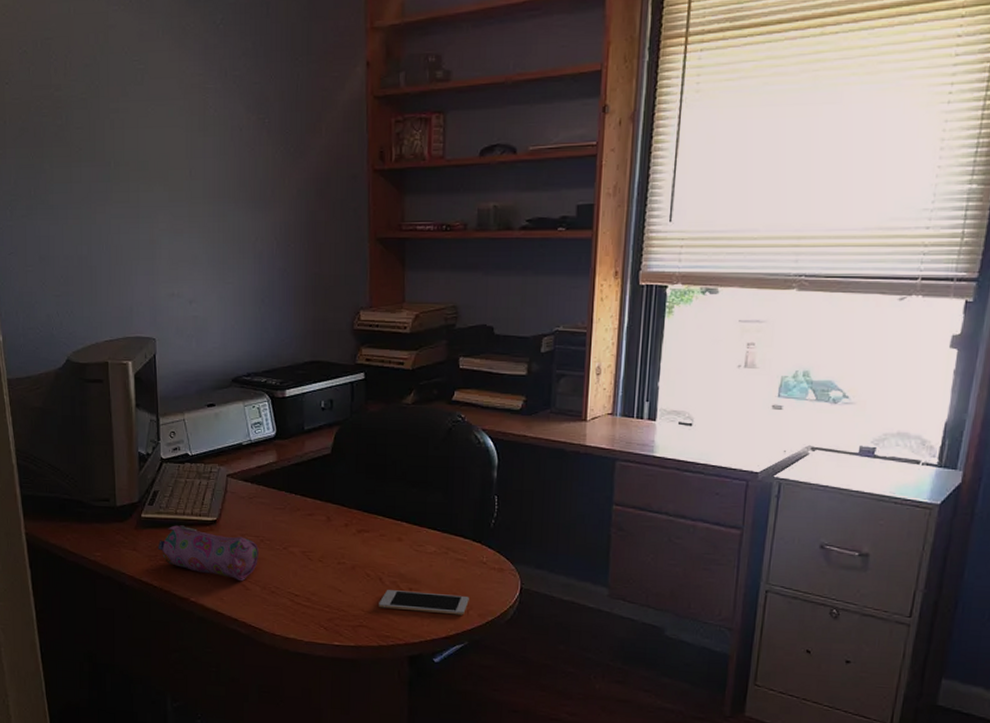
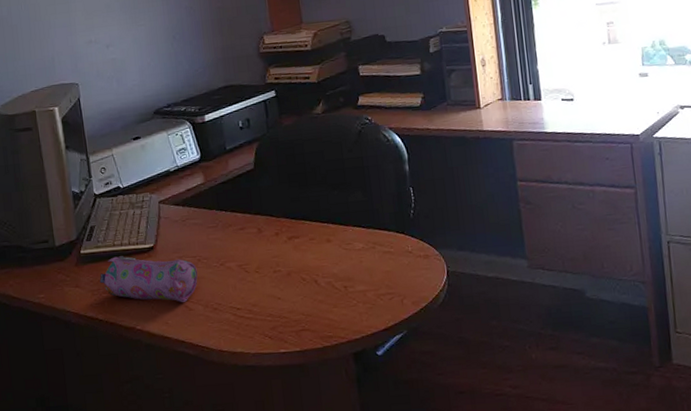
cell phone: present [379,590,469,616] -> none [317,286,402,310]

